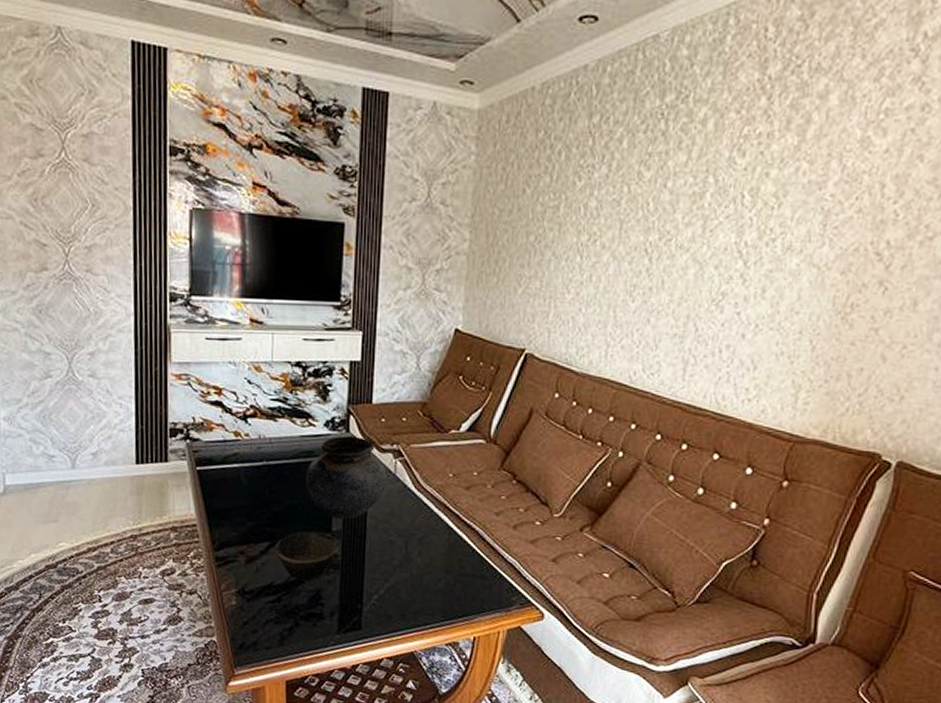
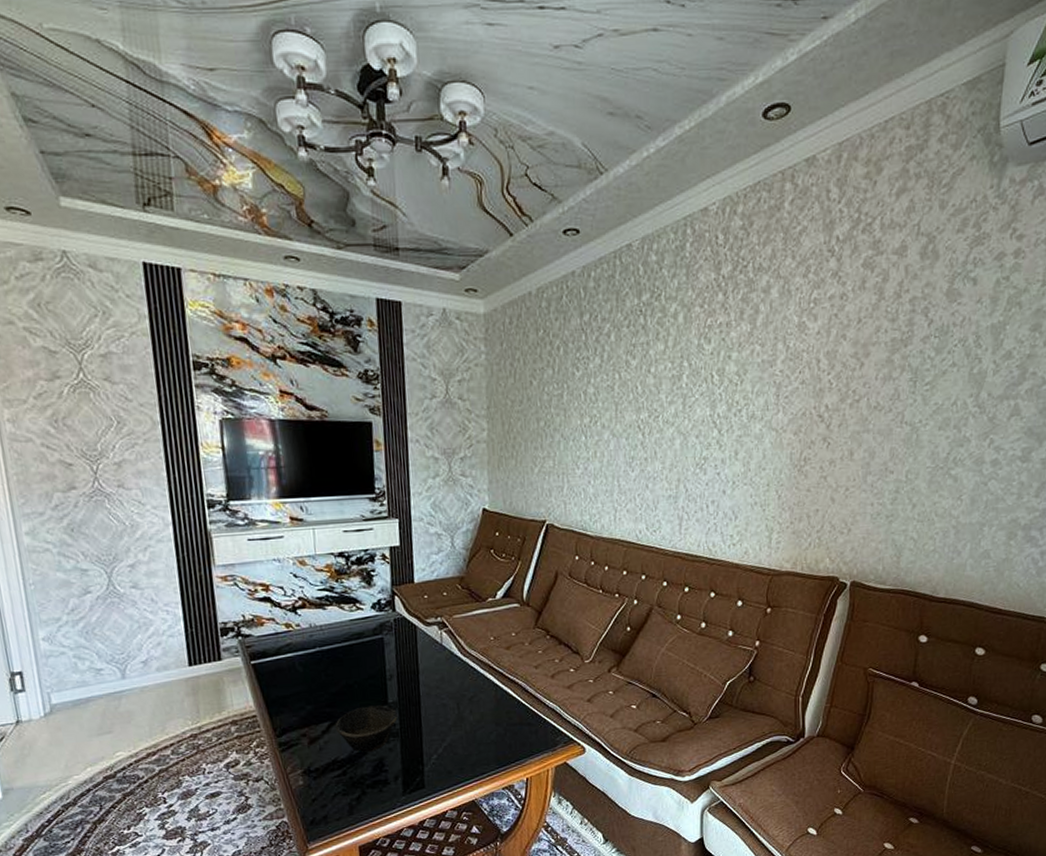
vase: present [306,436,387,520] -> none [358,614,435,691]

